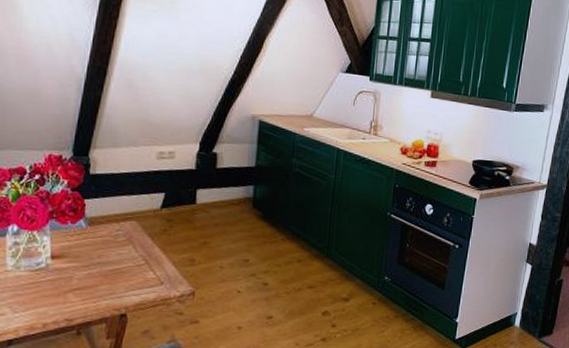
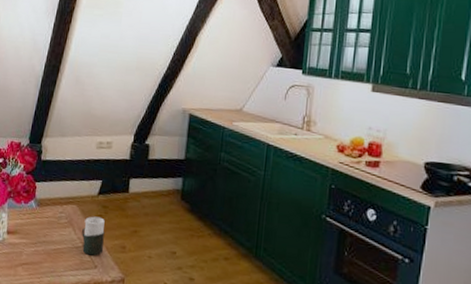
cup: none [144,231,171,272] -> present [82,216,105,256]

